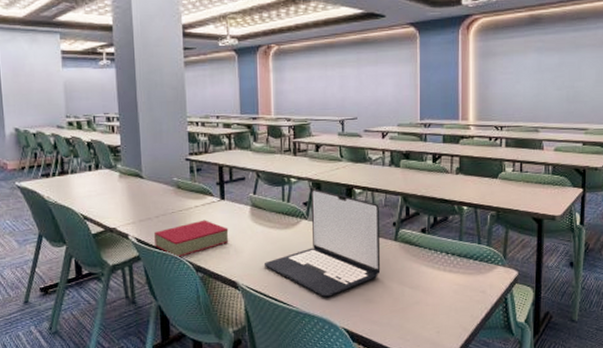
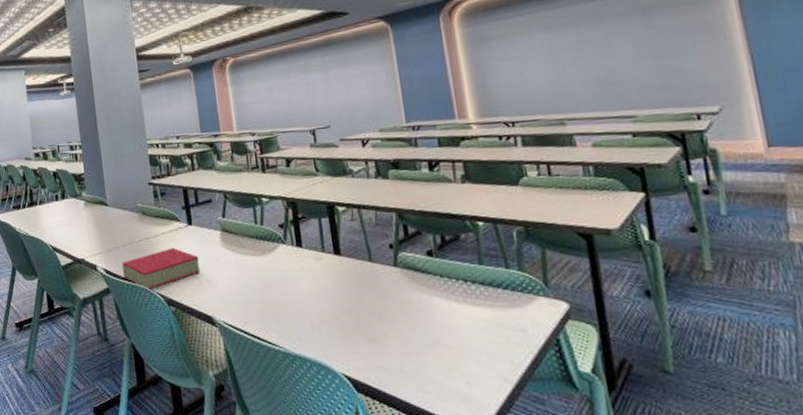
laptop: present [265,189,381,298] -> none [242,209,382,337]

